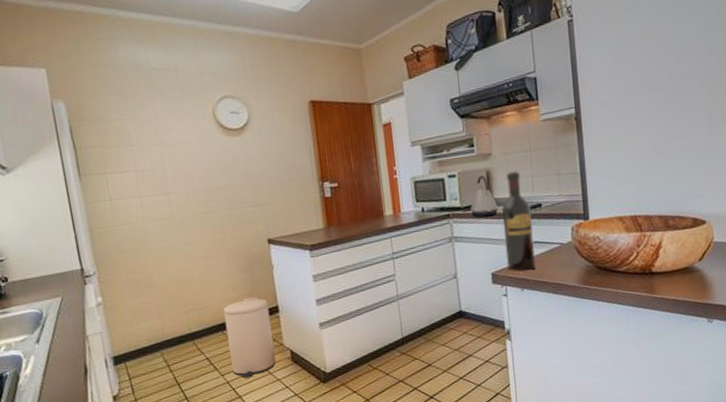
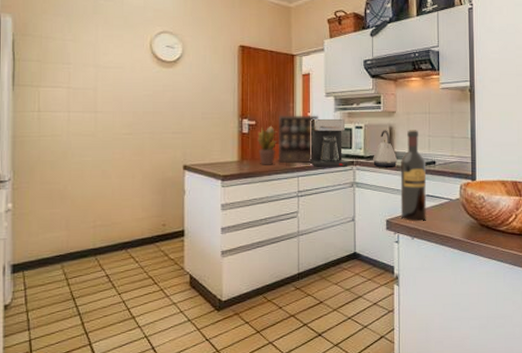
pedal bin: present [223,297,276,379] -> none [130,220,175,299]
potted plant: none [341,185,366,230] -> present [258,125,279,166]
spice rack: none [362,168,407,226] -> present [279,115,319,164]
coffee maker: none [398,169,444,226] -> present [309,118,348,168]

